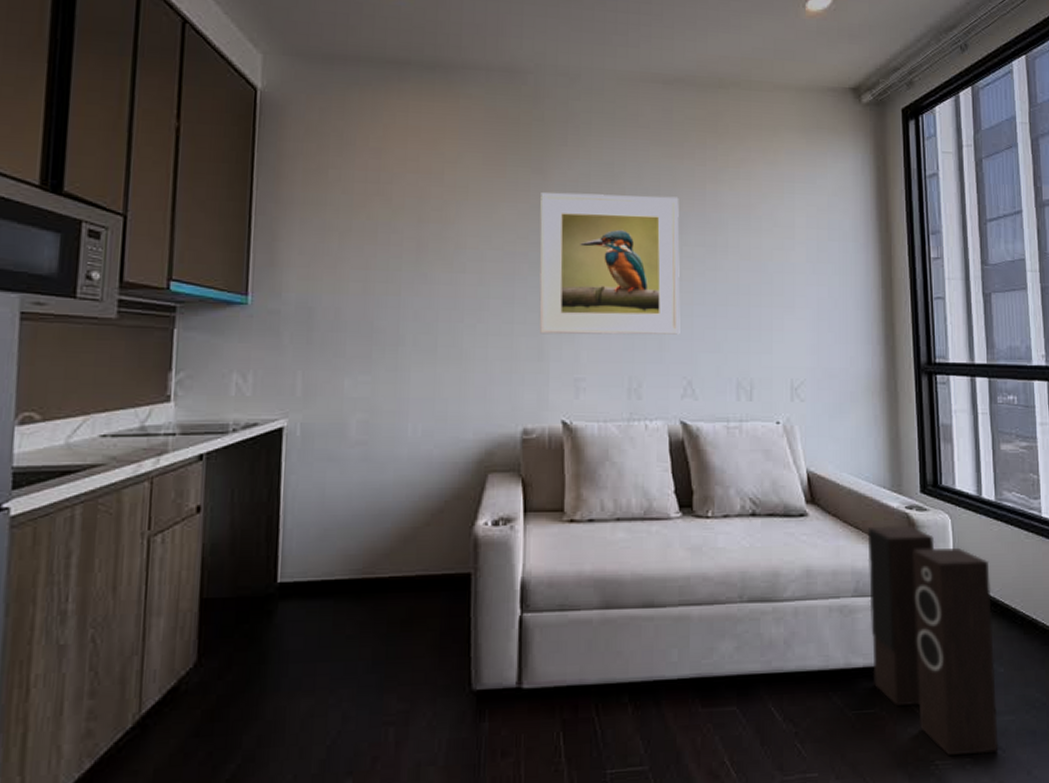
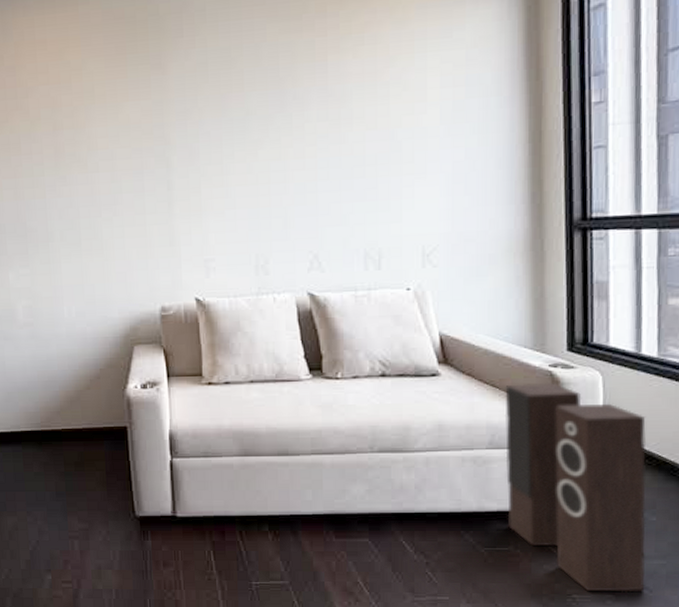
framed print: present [539,192,681,335] -> none [161,73,305,222]

